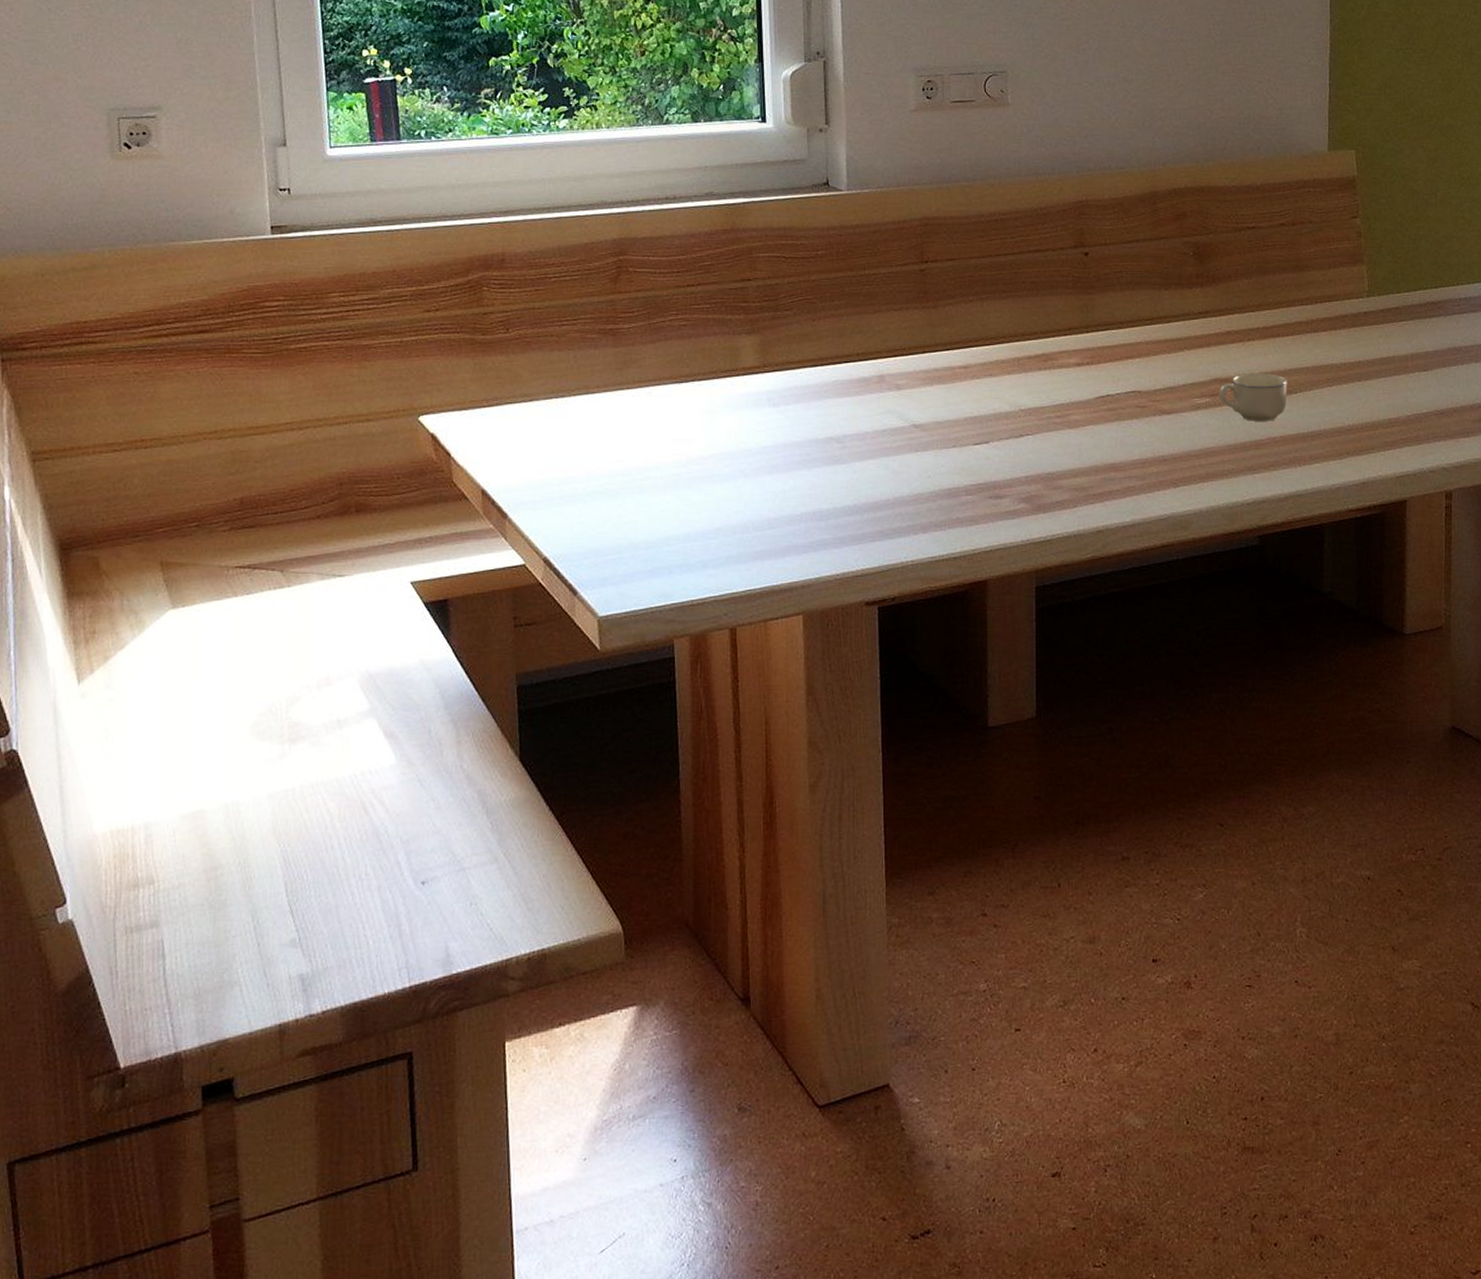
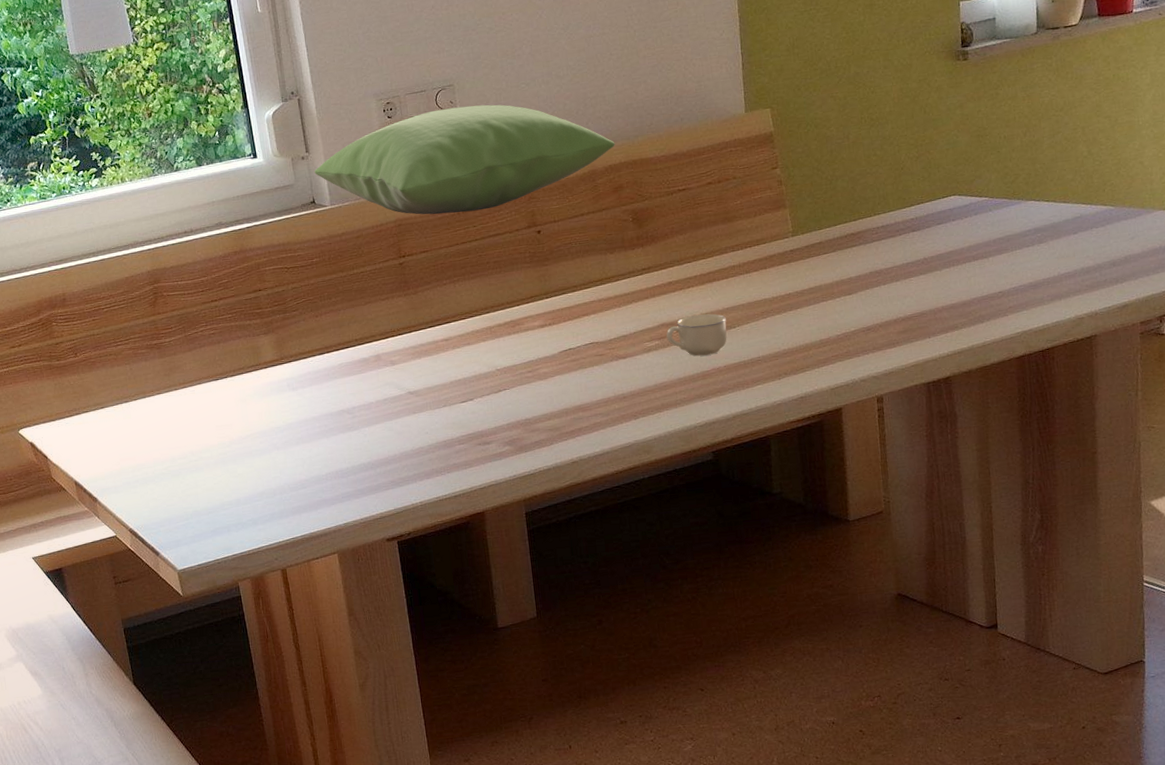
cushion: none [833,97,1182,220] -> present [314,104,615,215]

